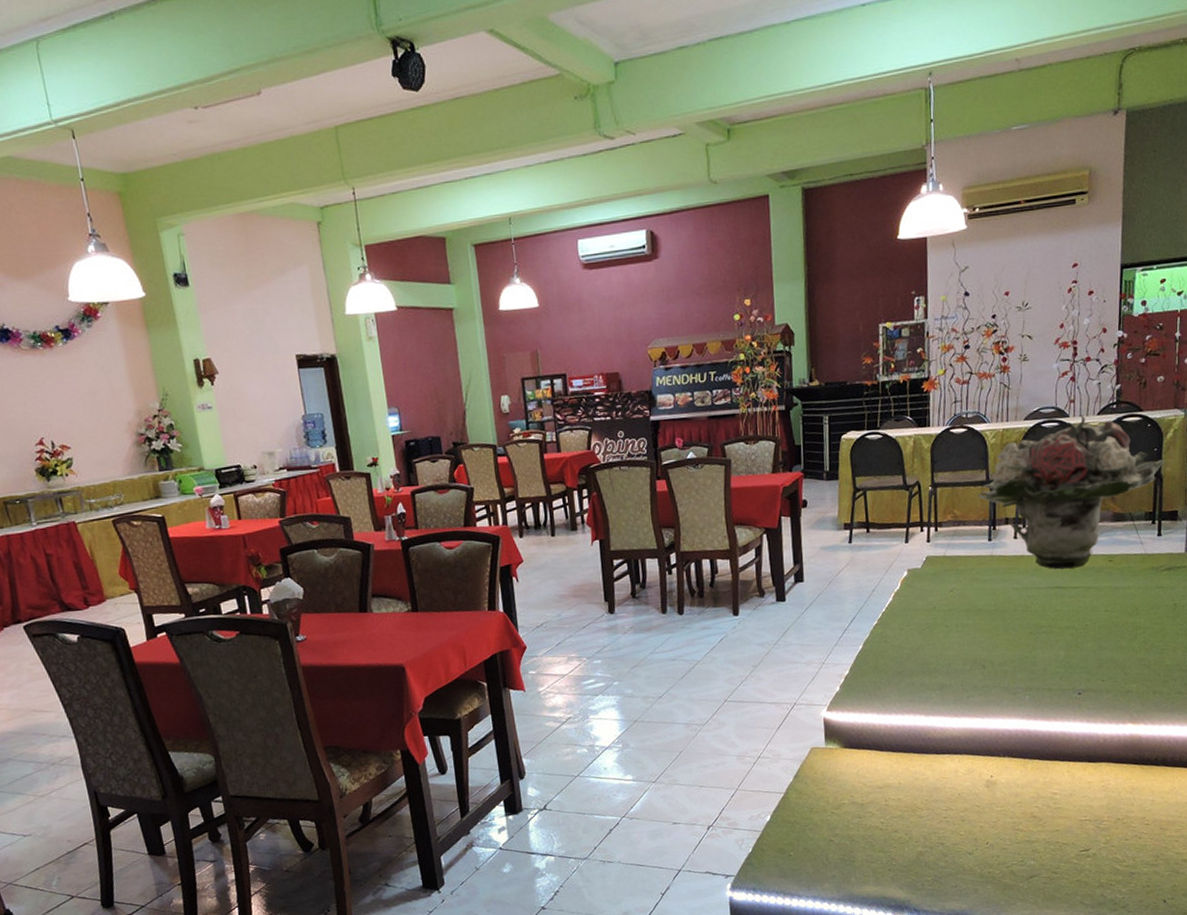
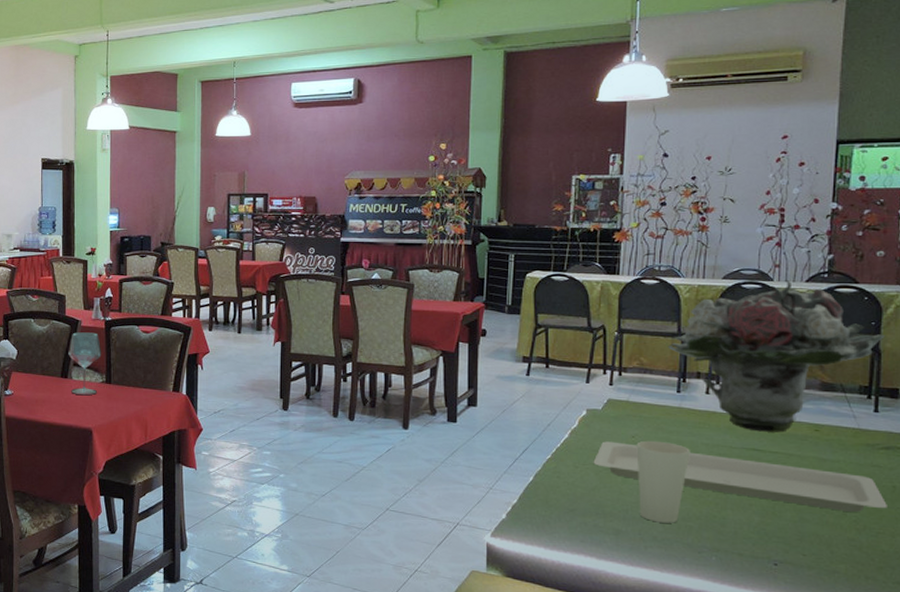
wine glass: none [363,556,404,630] -> present [68,332,102,396]
serving tray: none [916,598,1170,635] -> present [593,441,887,512]
cup: none [955,591,1003,672] -> present [636,440,690,523]

